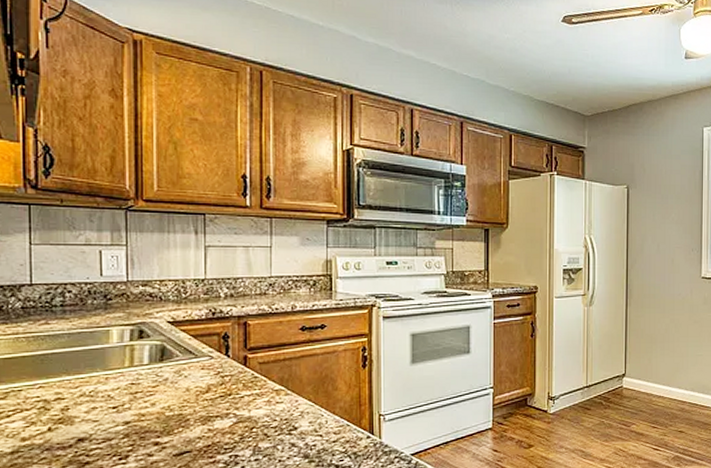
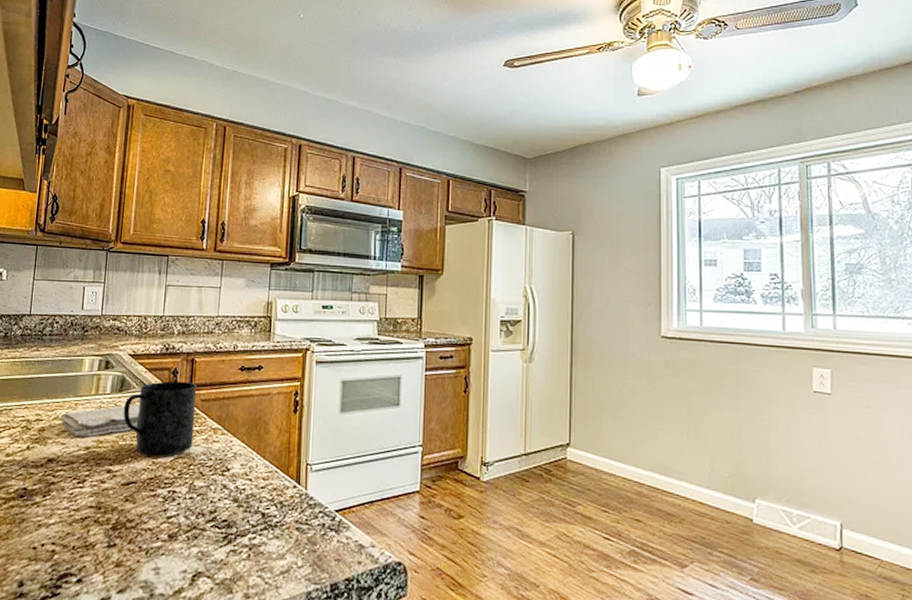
washcloth: none [88,373,187,412] -> present [60,404,140,437]
mug: none [167,345,254,424] -> present [123,381,197,457]

